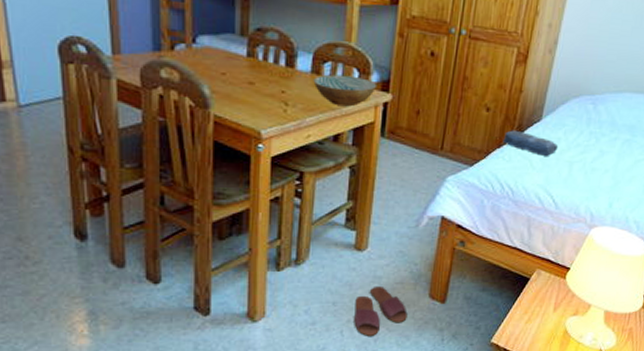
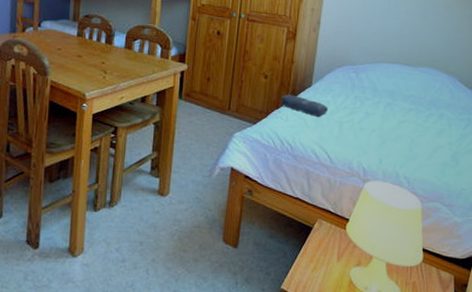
bowl: present [313,74,378,107] -> none [126,49,176,75]
slippers: present [354,285,407,336] -> none [158,228,204,276]

